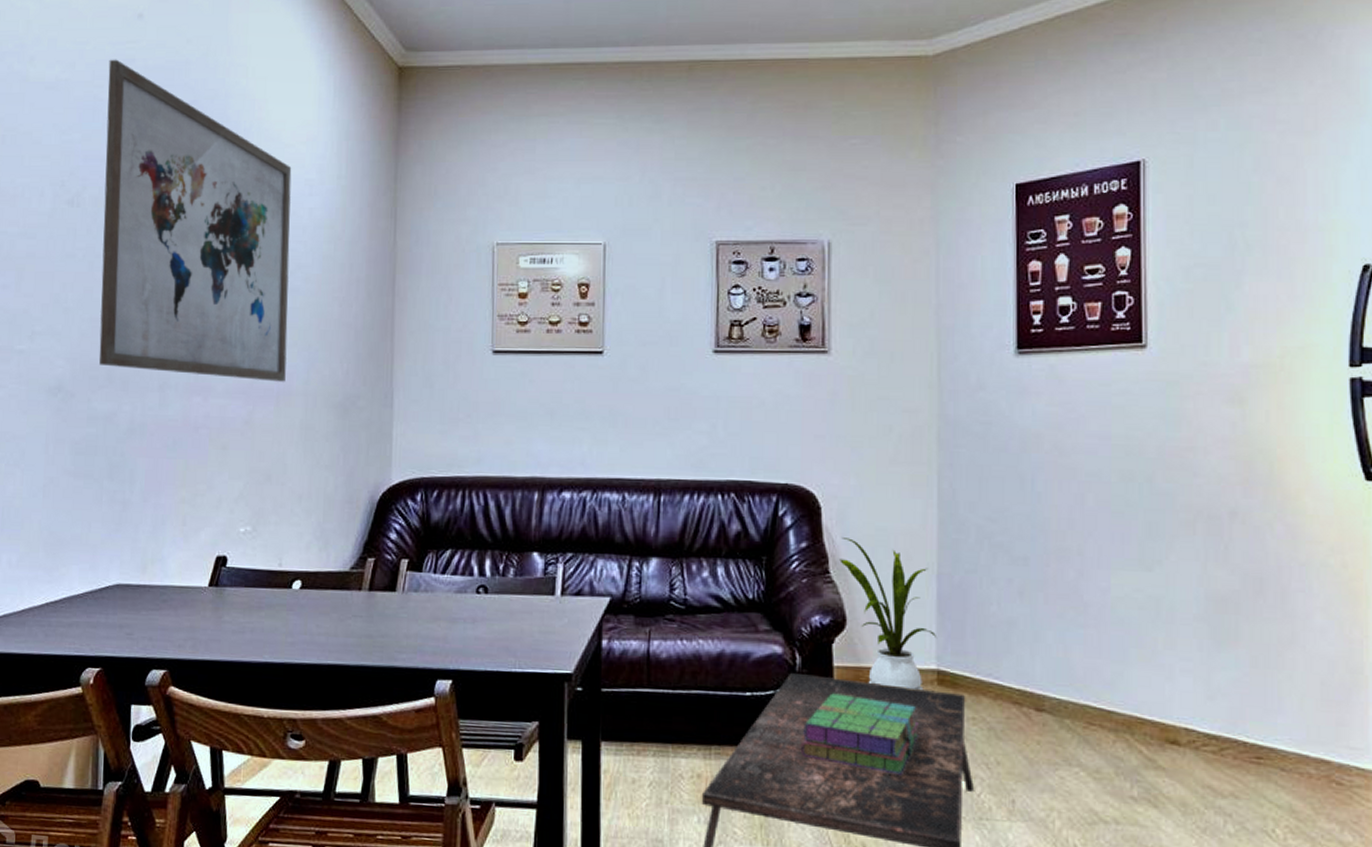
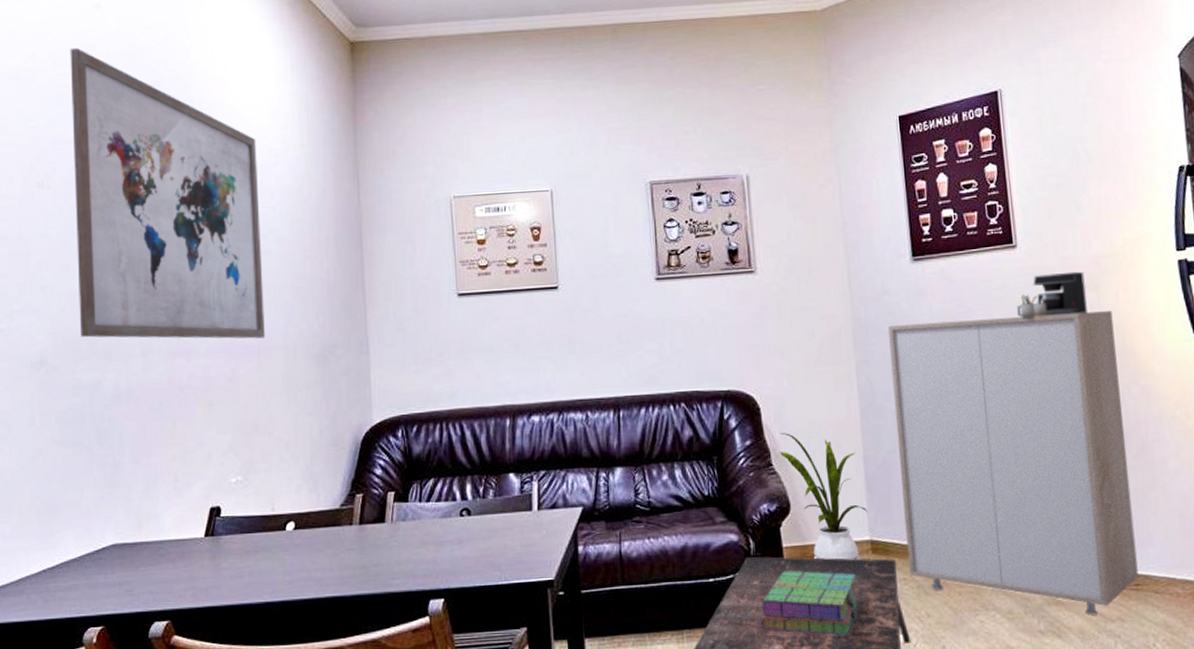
storage cabinet: none [979,426,1262,787] -> present [888,311,1139,615]
coffee maker: none [1140,381,1228,433] -> present [1017,271,1087,319]

